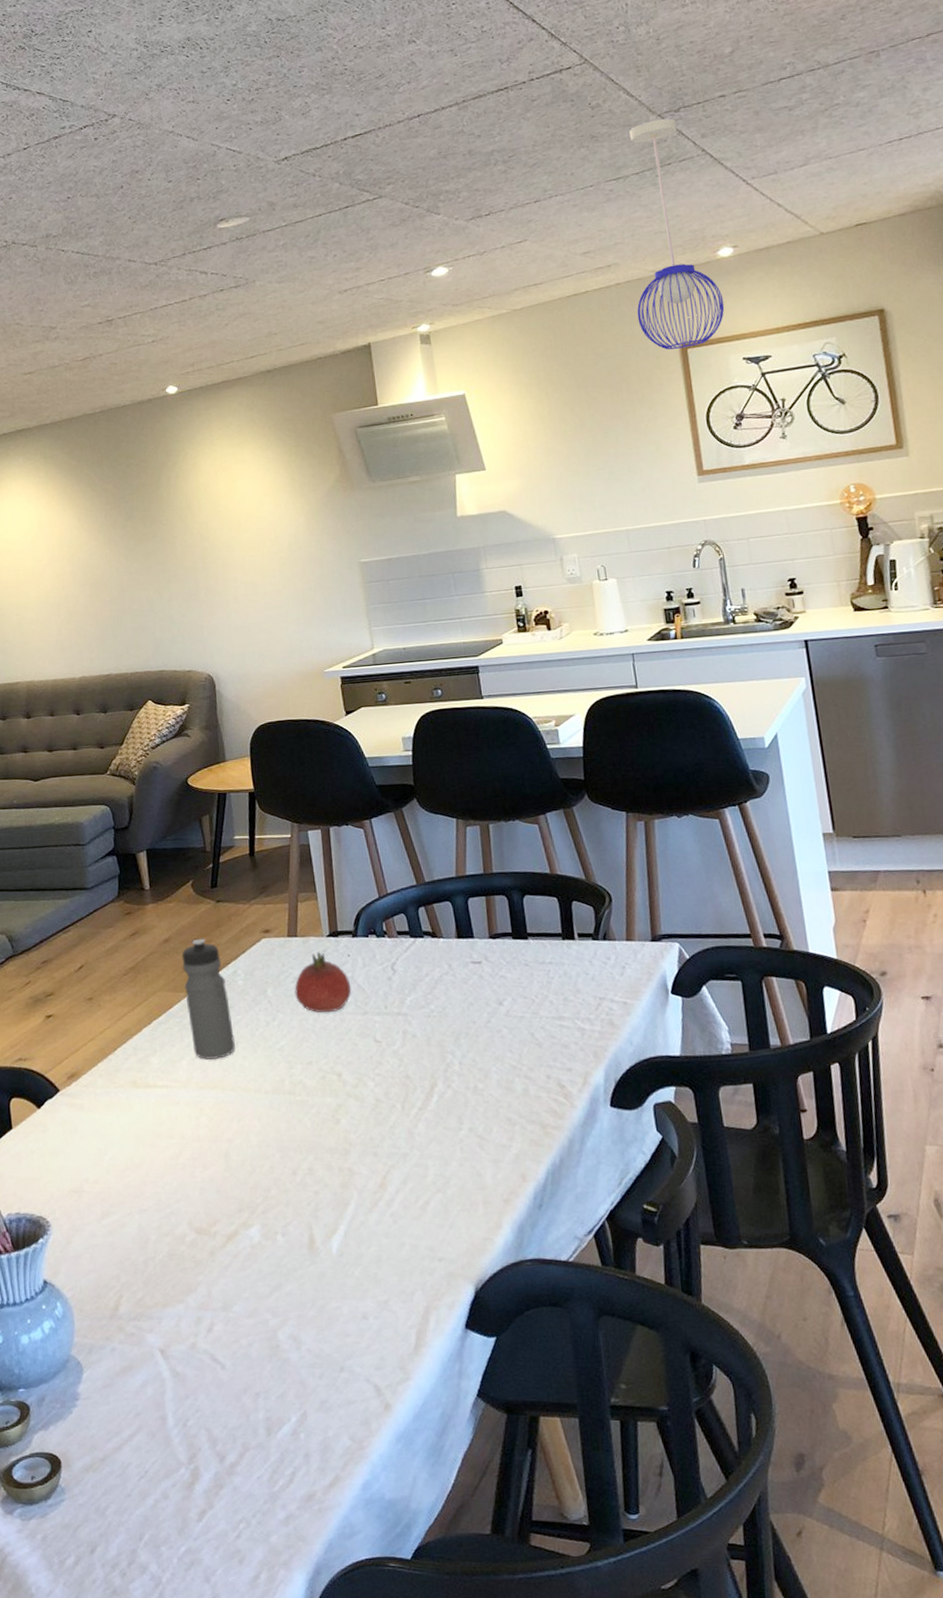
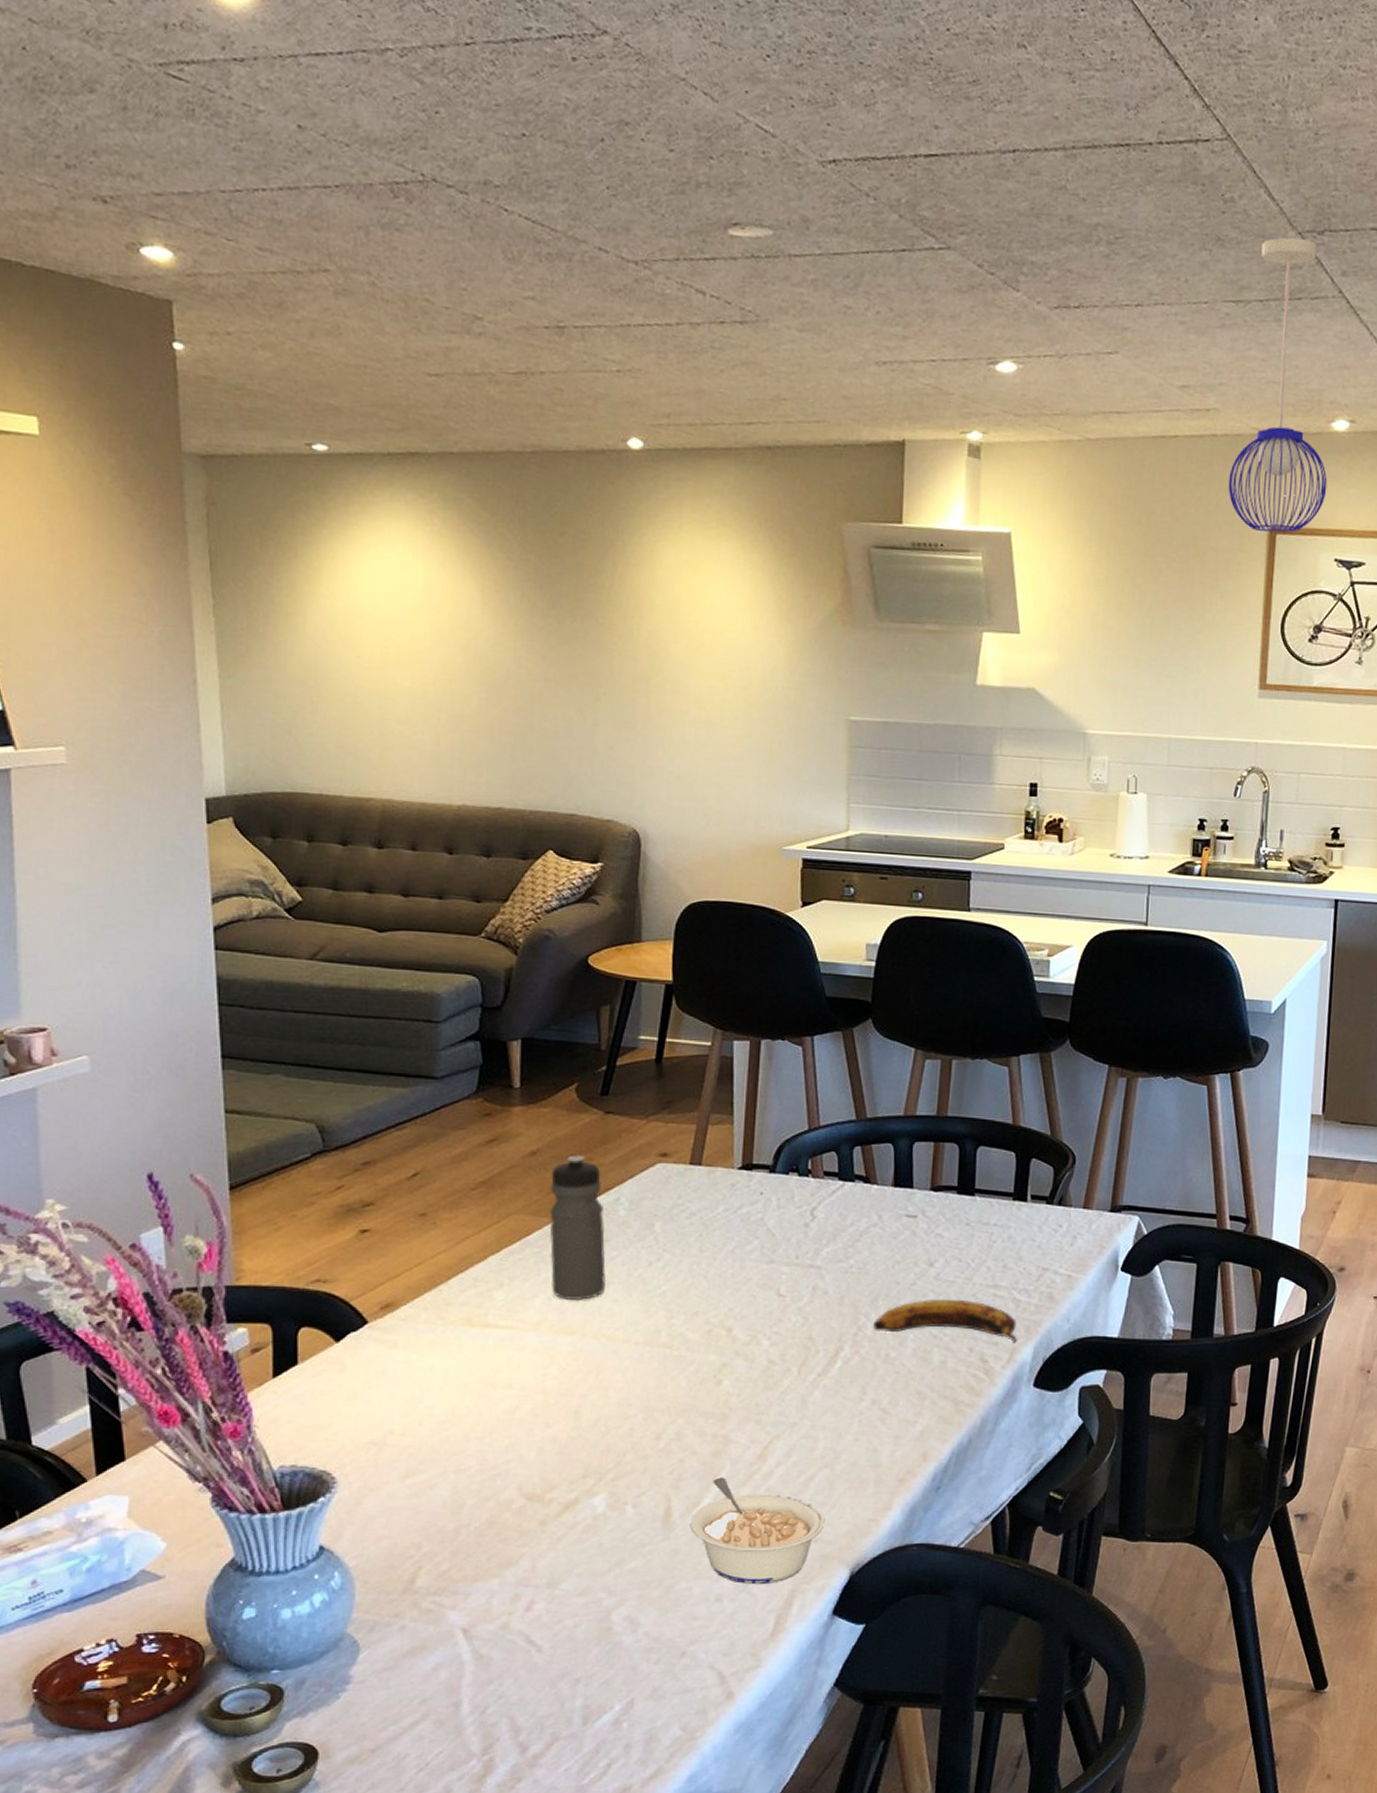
fruit: present [294,951,352,1013] -> none [689,1185,759,1258]
legume: none [331,1205,446,1303] -> present [690,1477,825,1585]
banana: none [459,1032,588,1068] -> present [873,1298,1017,1343]

